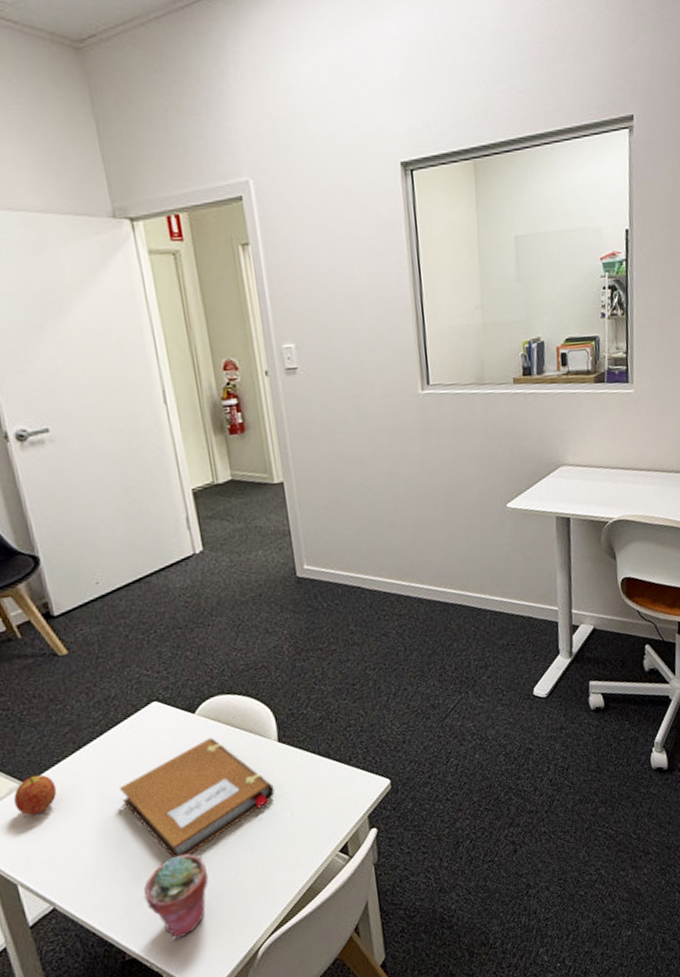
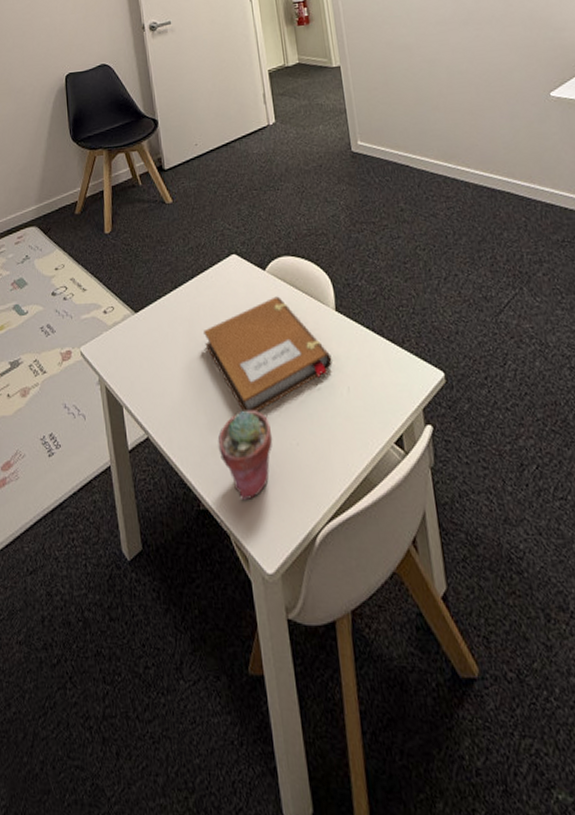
fruit: present [13,774,58,816] -> none [126,305,157,343]

